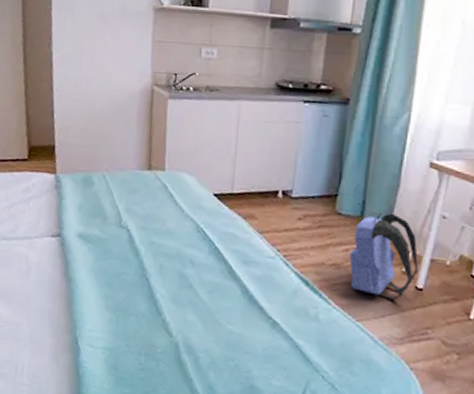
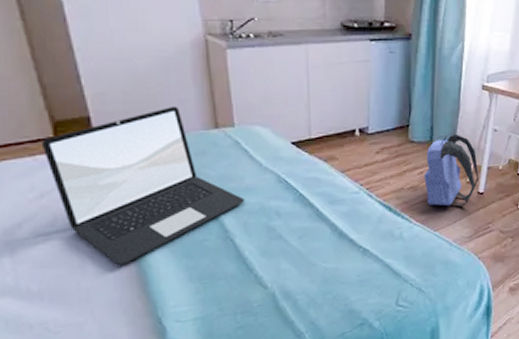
laptop: none [18,145,164,280] -> present [41,106,244,266]

